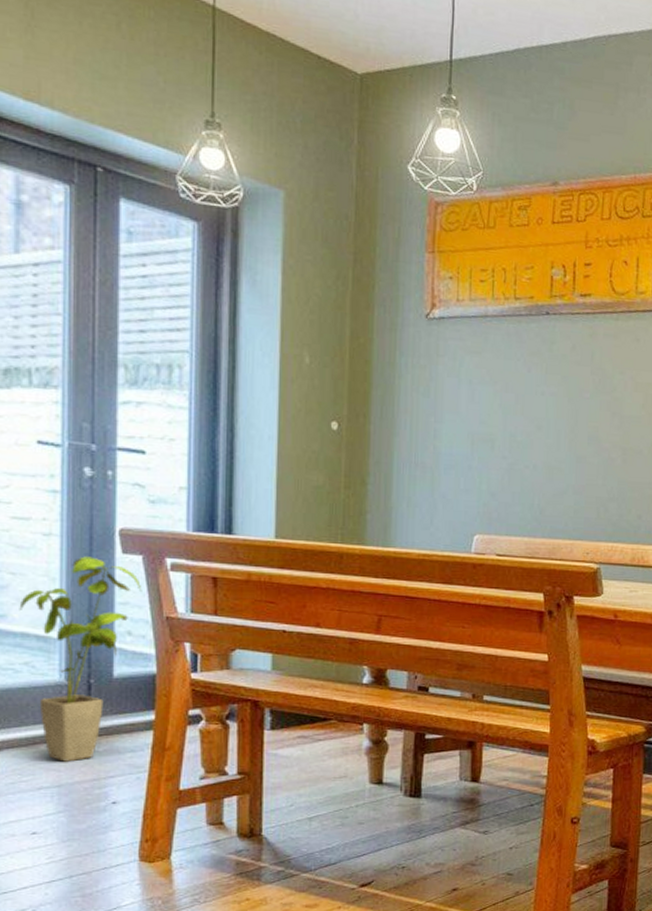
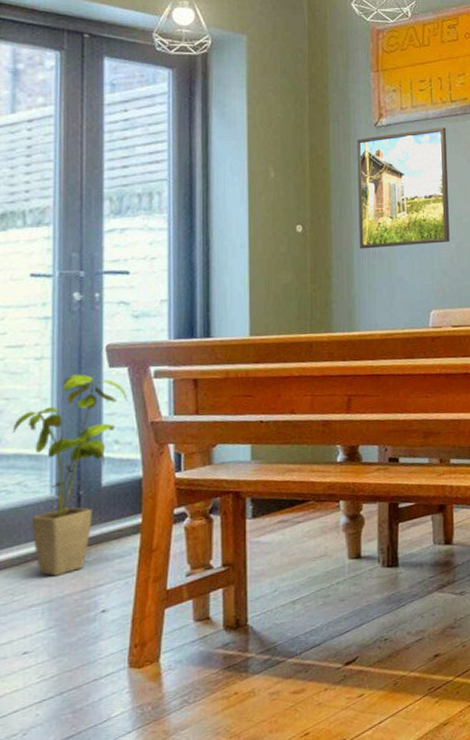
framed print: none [400,327,508,461] -> present [357,127,450,249]

